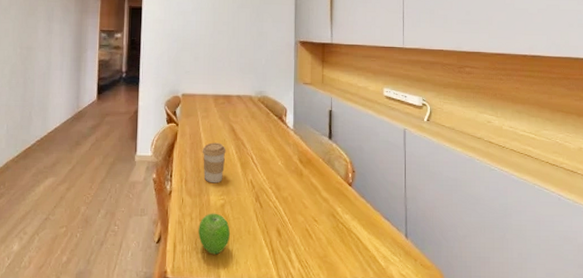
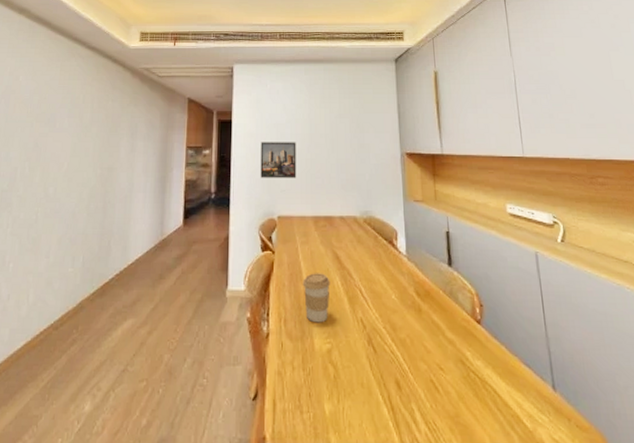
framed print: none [167,27,201,61] -> present [260,142,297,179]
fruit: present [198,213,231,255] -> none [302,360,341,415]

